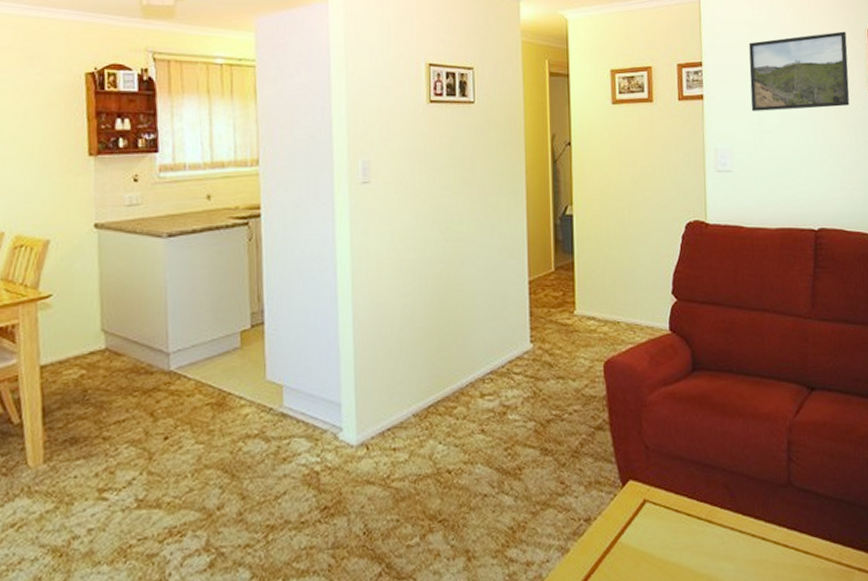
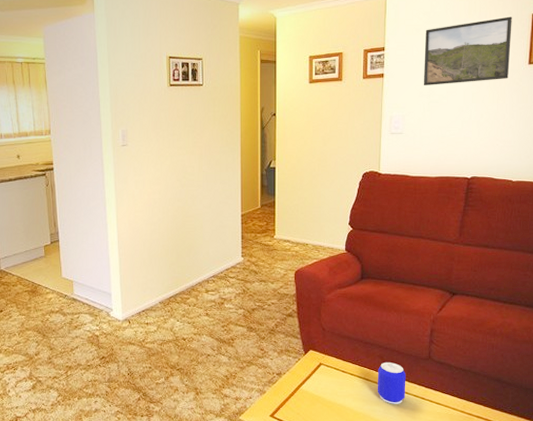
beer can: none [723,493,763,558] -> present [377,363,406,404]

